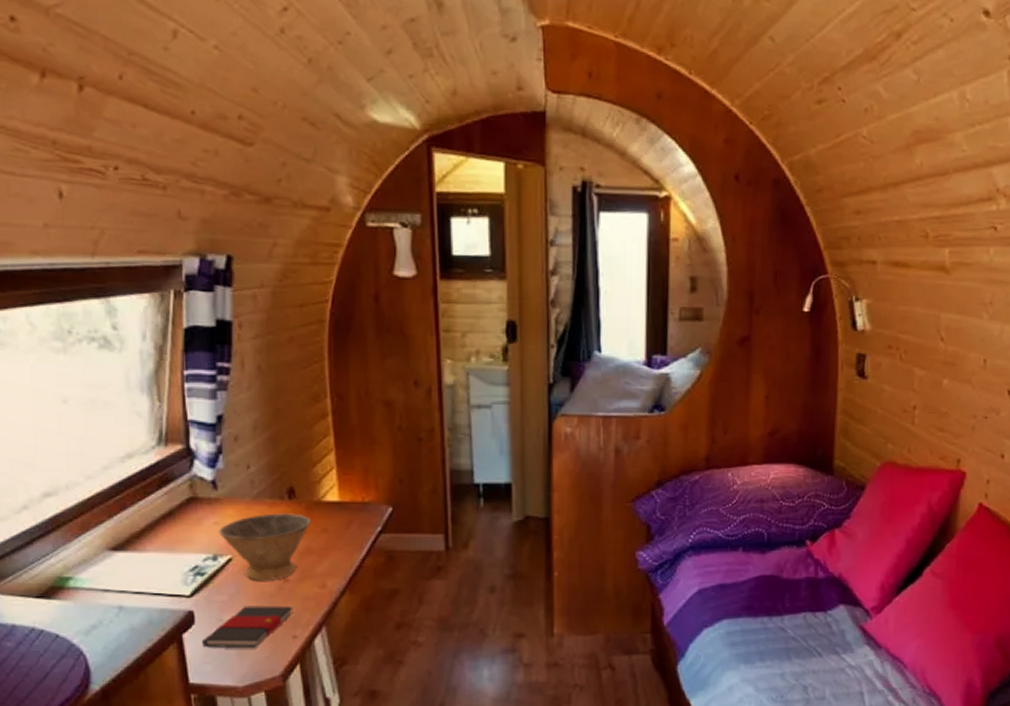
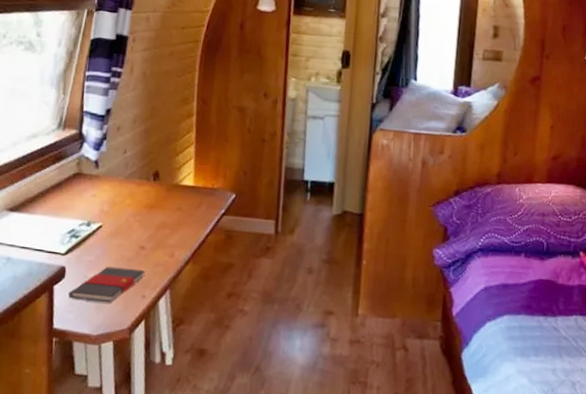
bowl: present [218,513,311,581] -> none [94,191,169,247]

